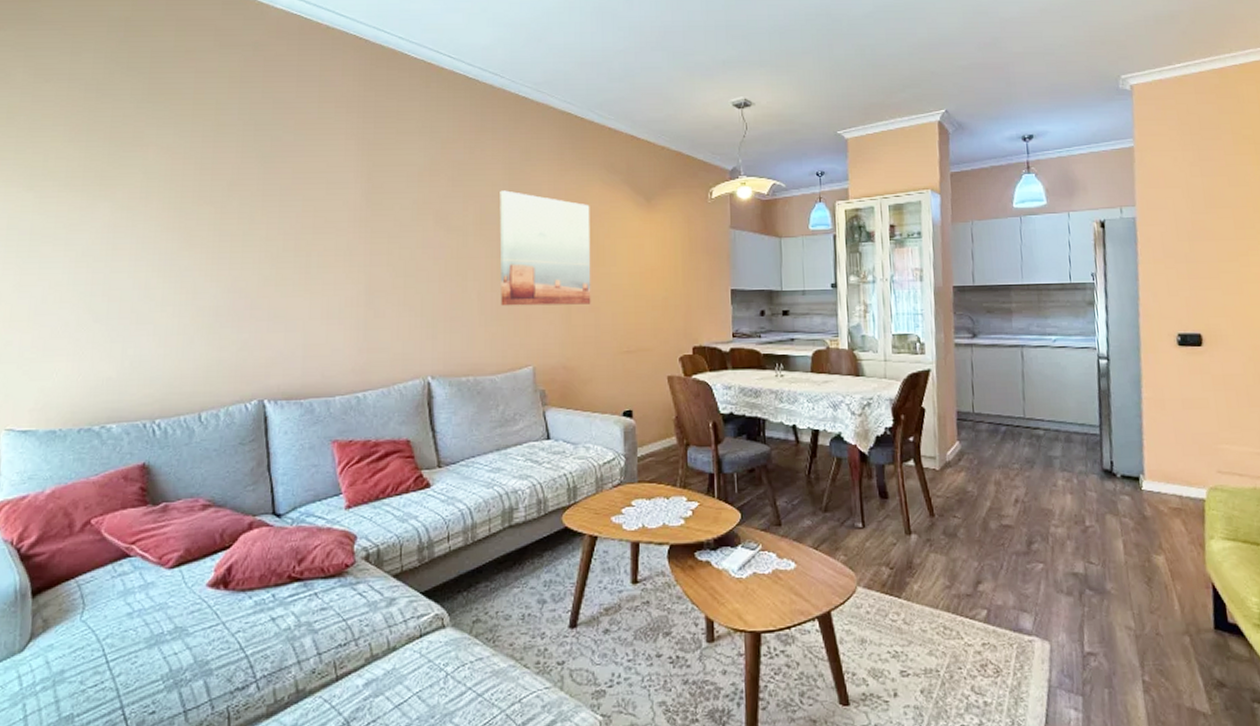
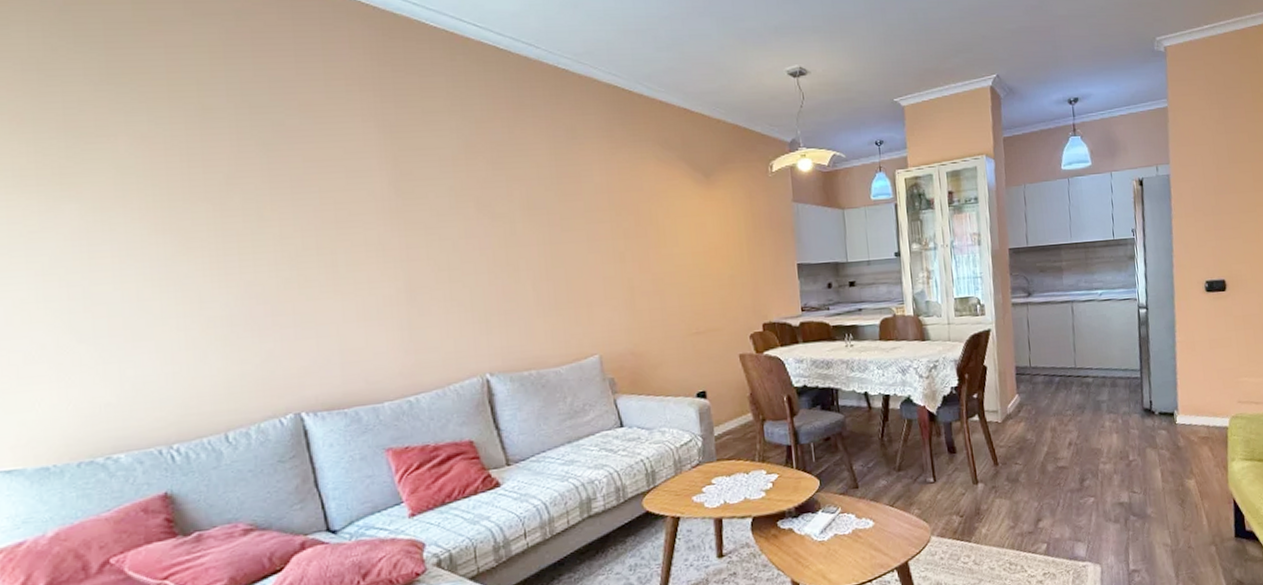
wall art: present [499,190,591,306] -> none [546,172,656,295]

